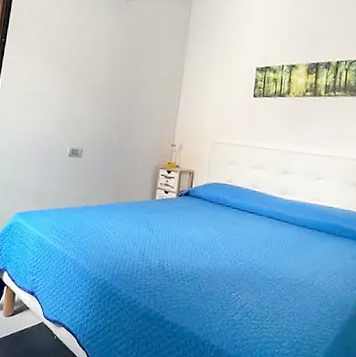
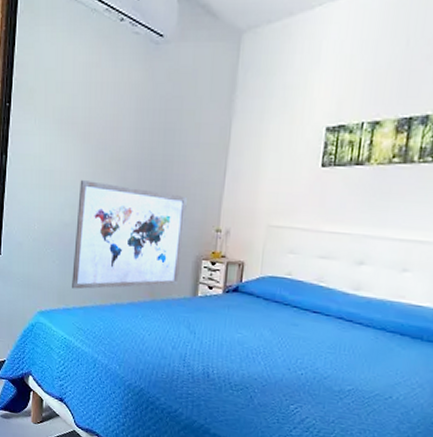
wall art: none [48,102,148,194] -> present [72,180,187,289]

